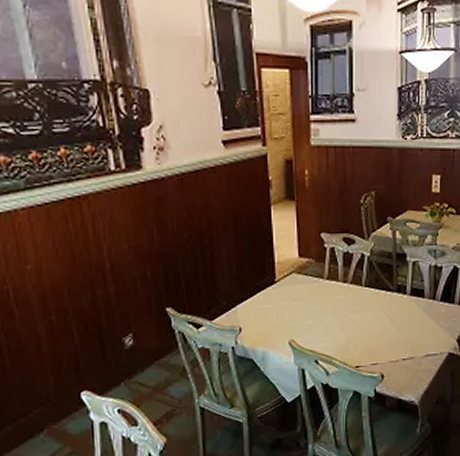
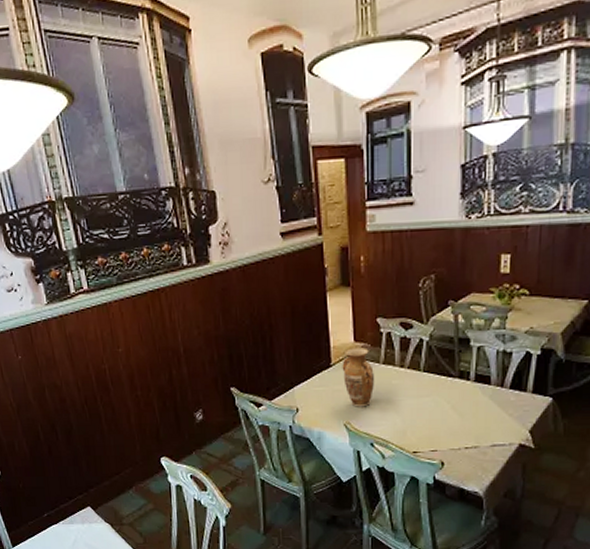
vase: none [286,263,320,324] -> present [342,347,375,407]

